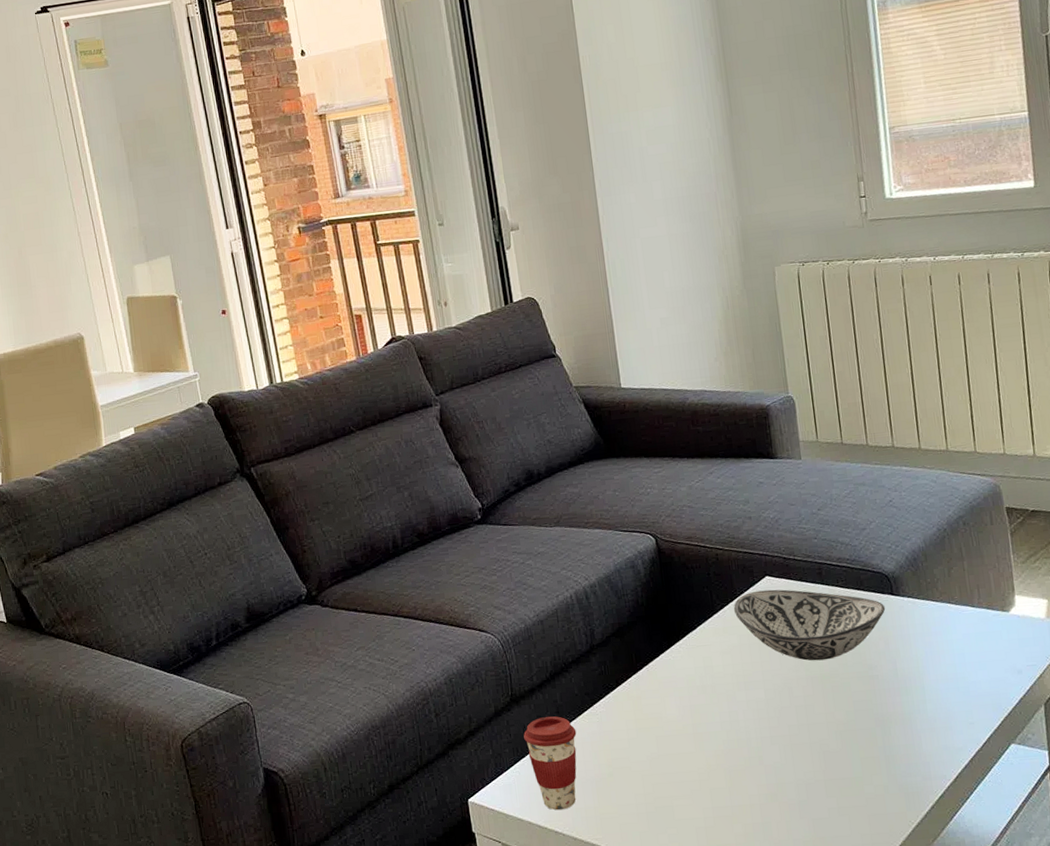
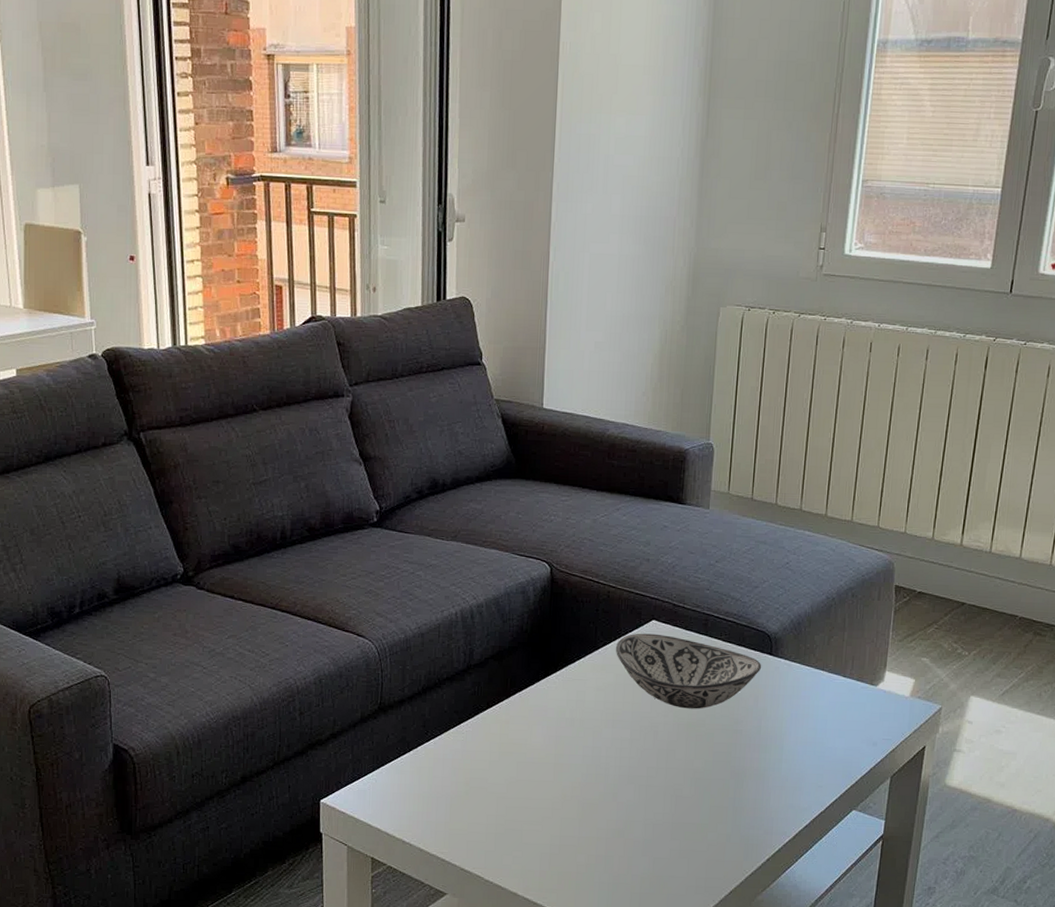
coffee cup: present [524,716,577,811] -> none [386,729,440,821]

